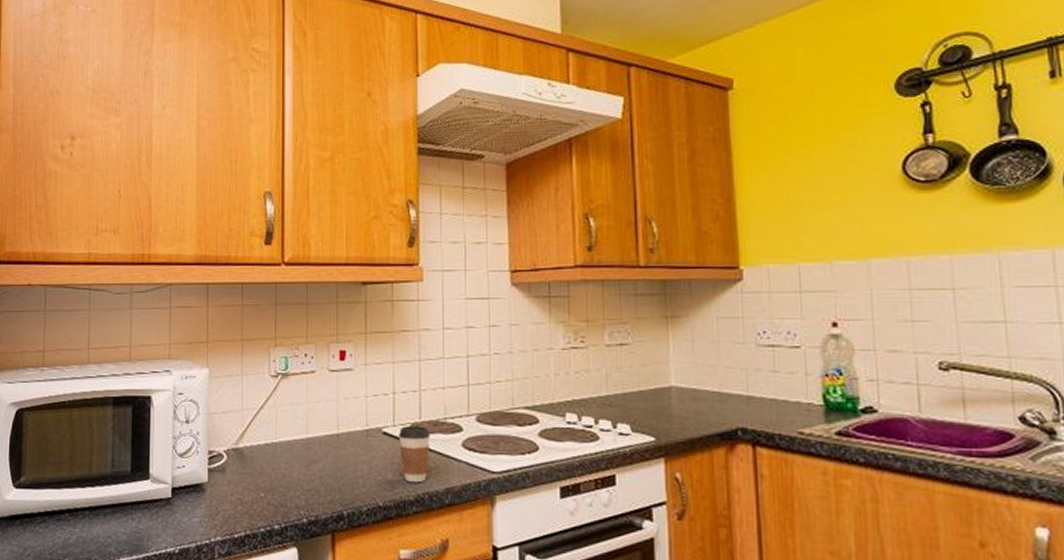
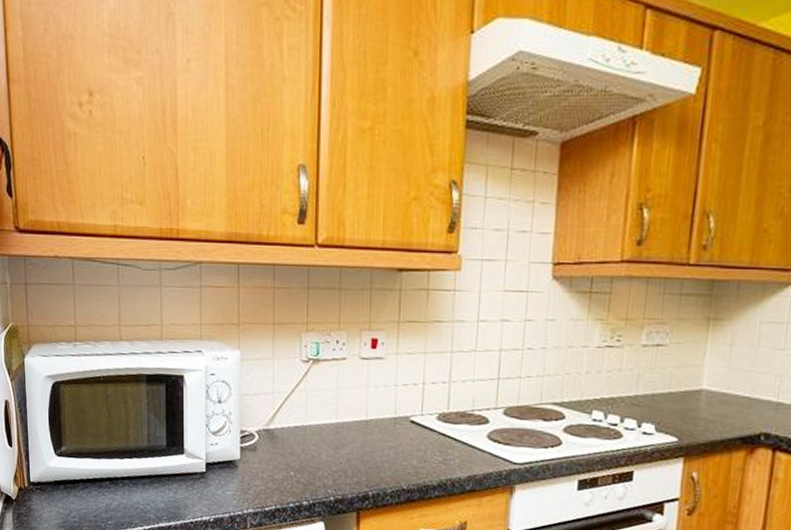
coffee cup: present [399,426,431,483] -> none [425,415,458,470]

